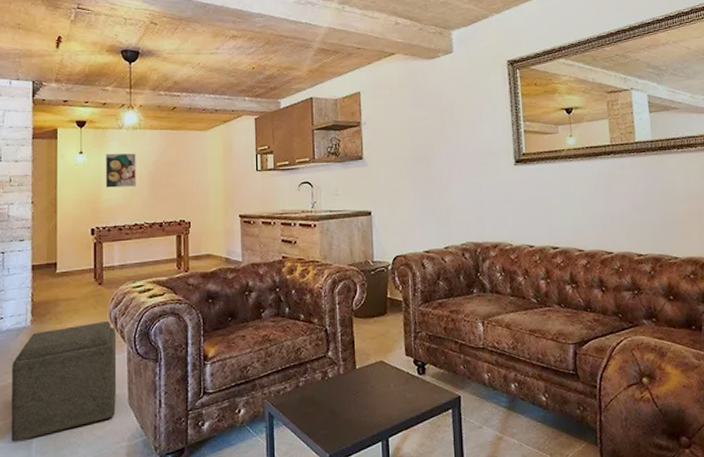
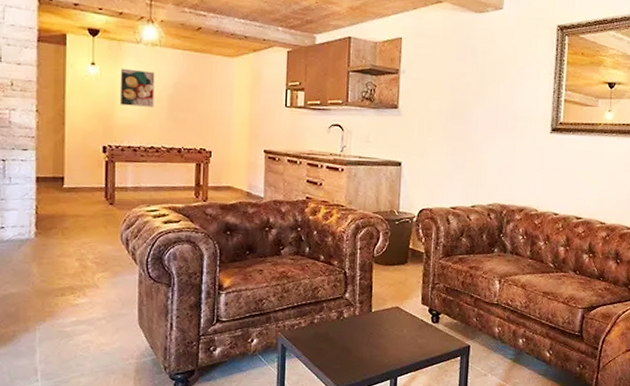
ottoman: present [11,321,117,442] -> none [13,242,128,350]

